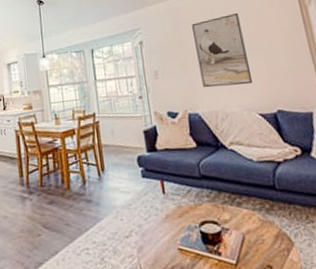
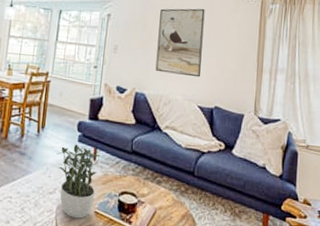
potted plant: none [123,180,175,260] -> present [57,144,101,219]

